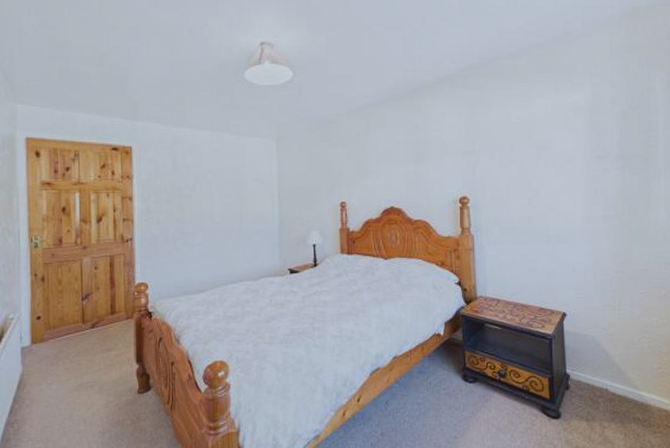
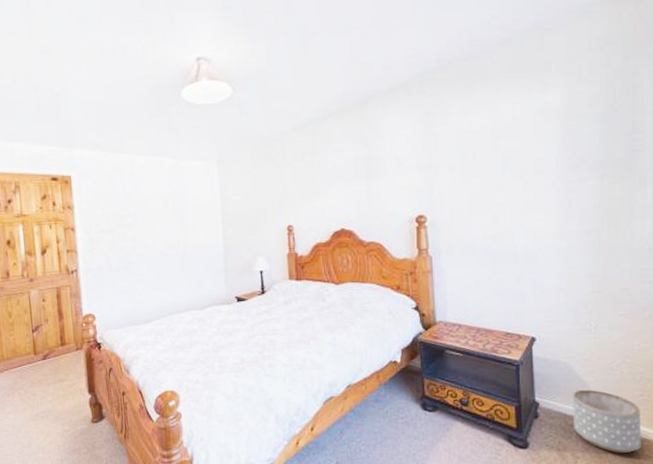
planter: none [600,362,660,423] -> present [573,389,641,453]

